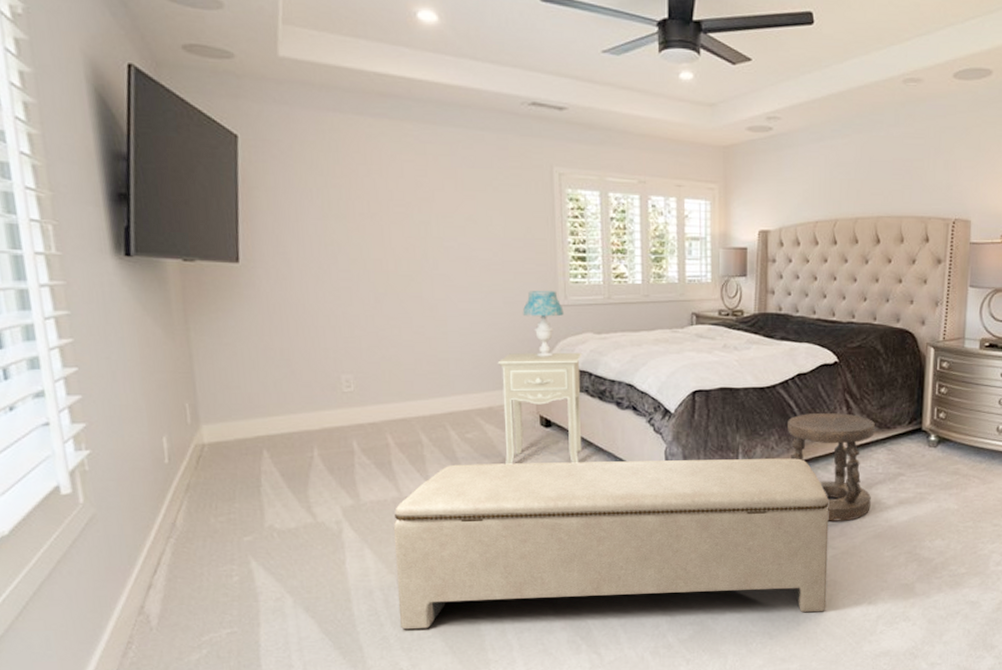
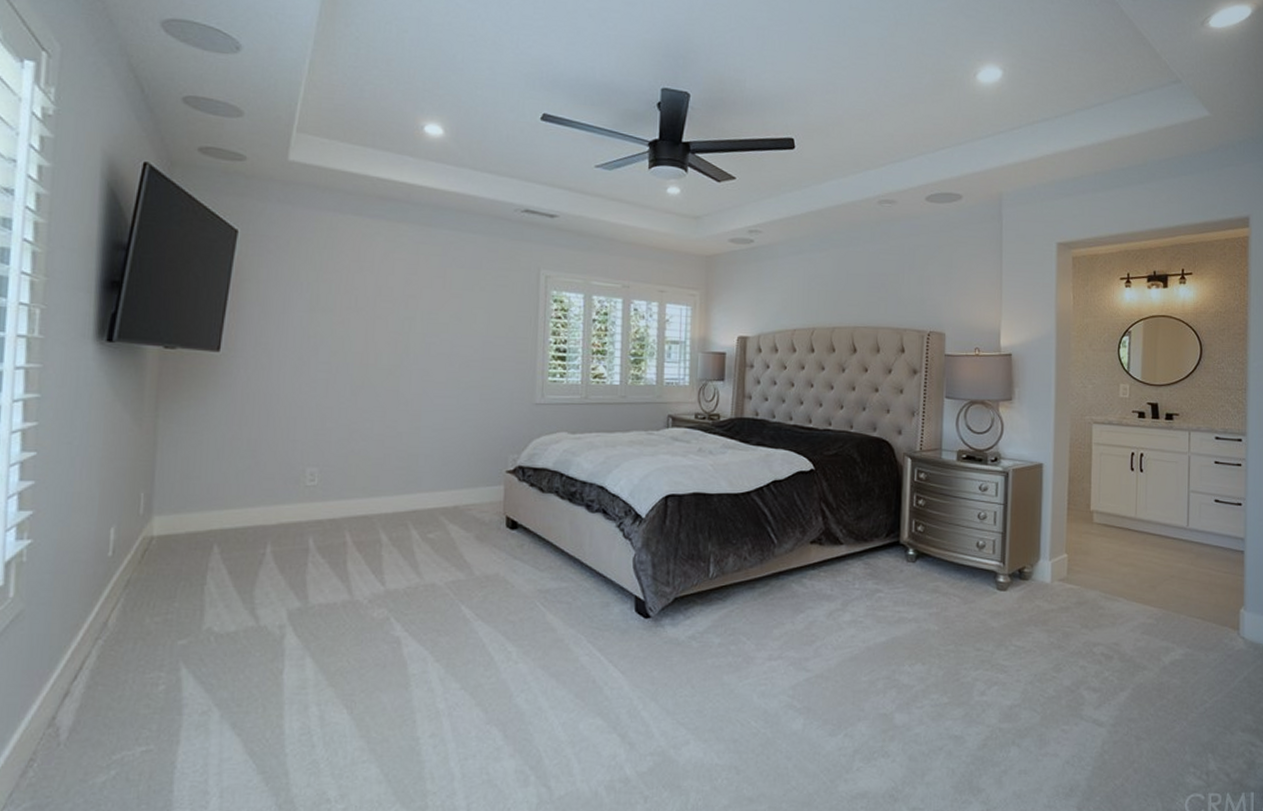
bench: present [393,458,829,630] -> none [334,566,804,753]
nightstand: present [497,352,583,465] -> none [466,451,555,569]
table lamp: present [522,291,564,357] -> none [497,388,540,456]
stool: present [788,413,875,521] -> none [761,523,851,640]

